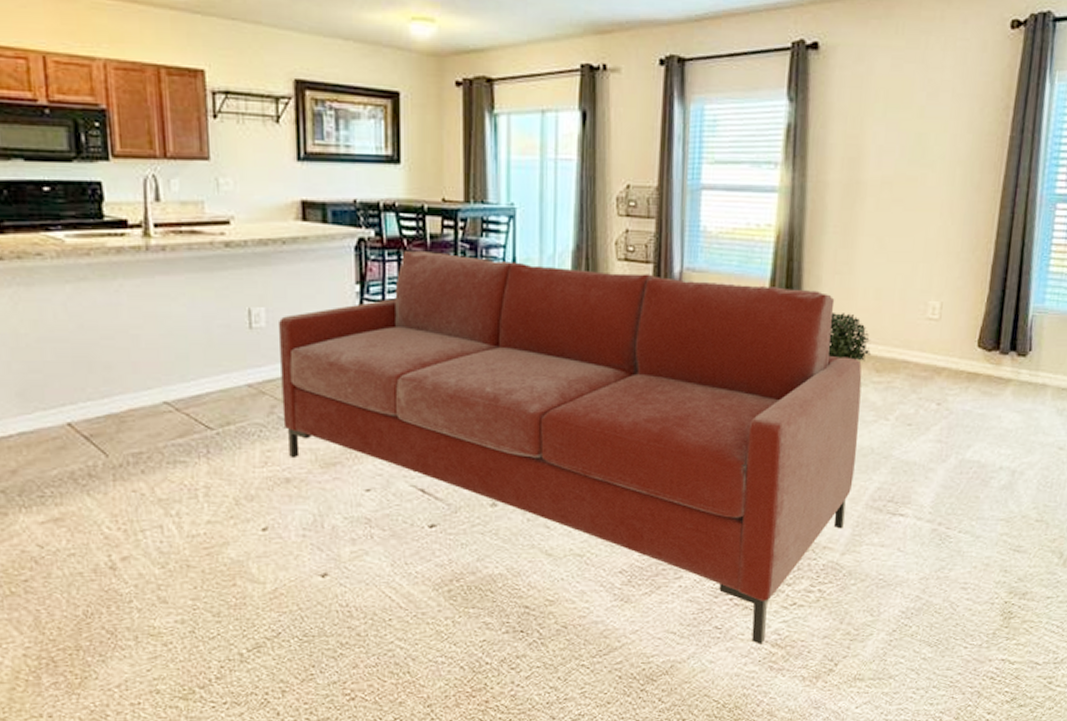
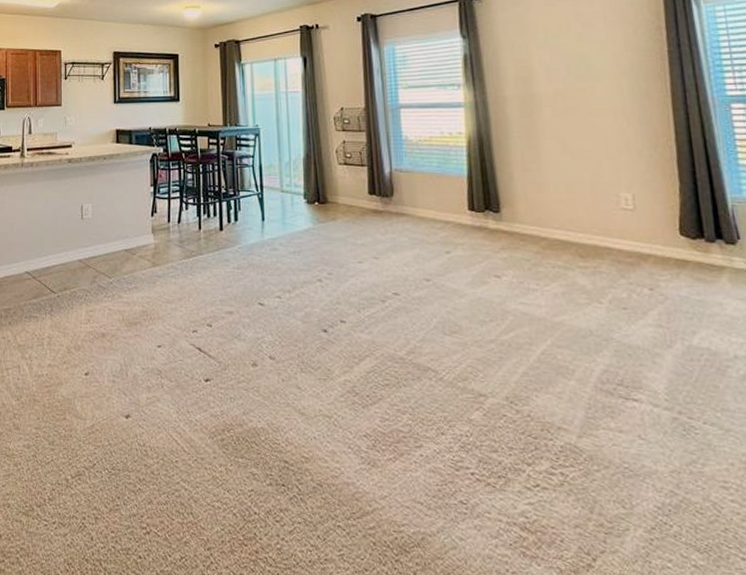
sofa: present [277,250,862,644] -> none [99,161,577,526]
potted plant: present [827,313,872,361] -> none [527,204,573,248]

